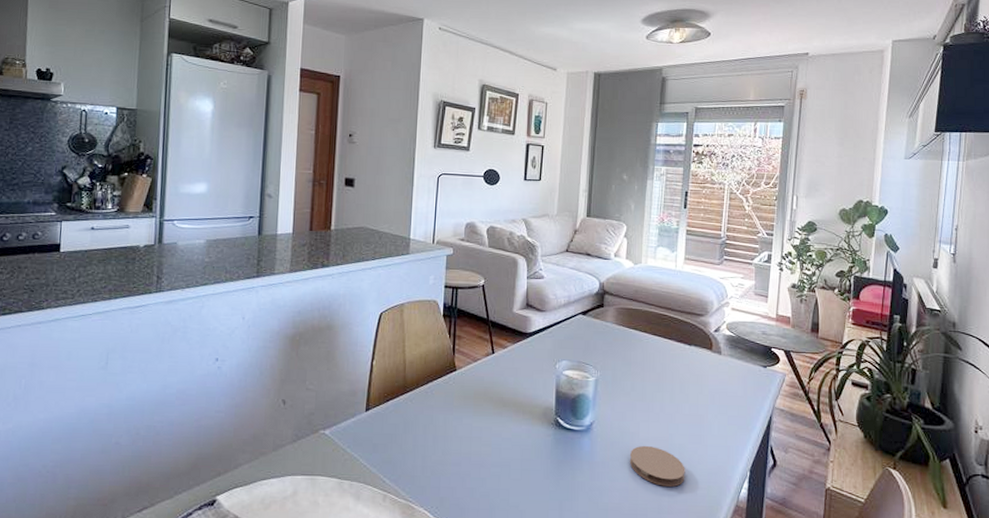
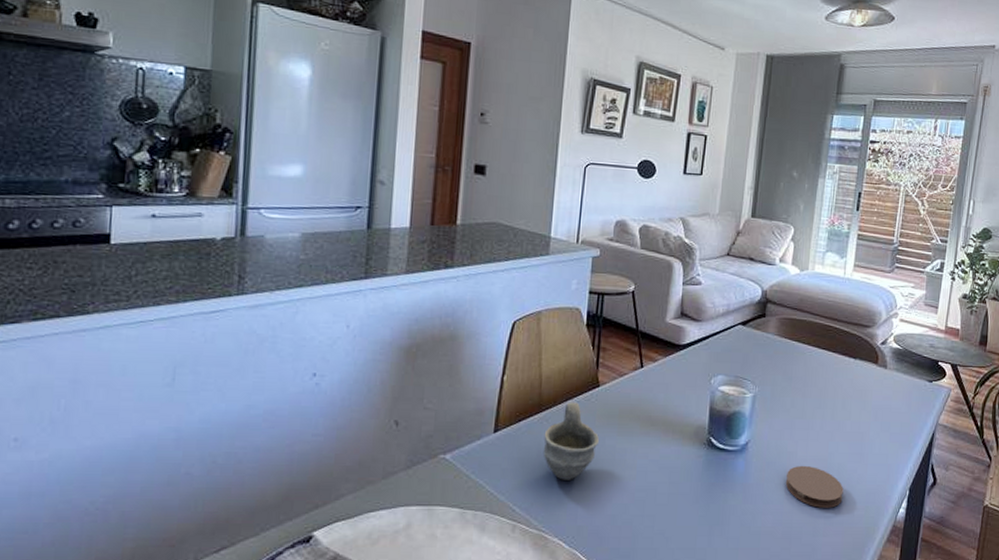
cup: none [408,384,458,455] -> present [543,402,600,480]

